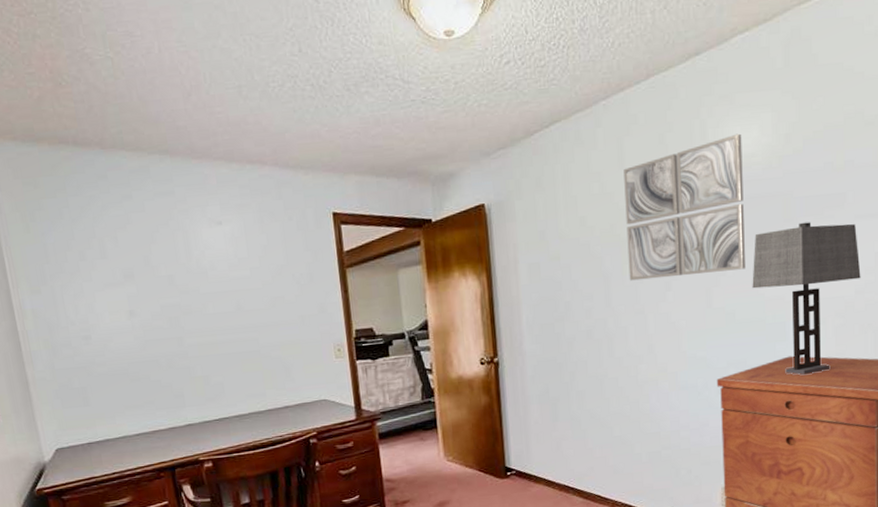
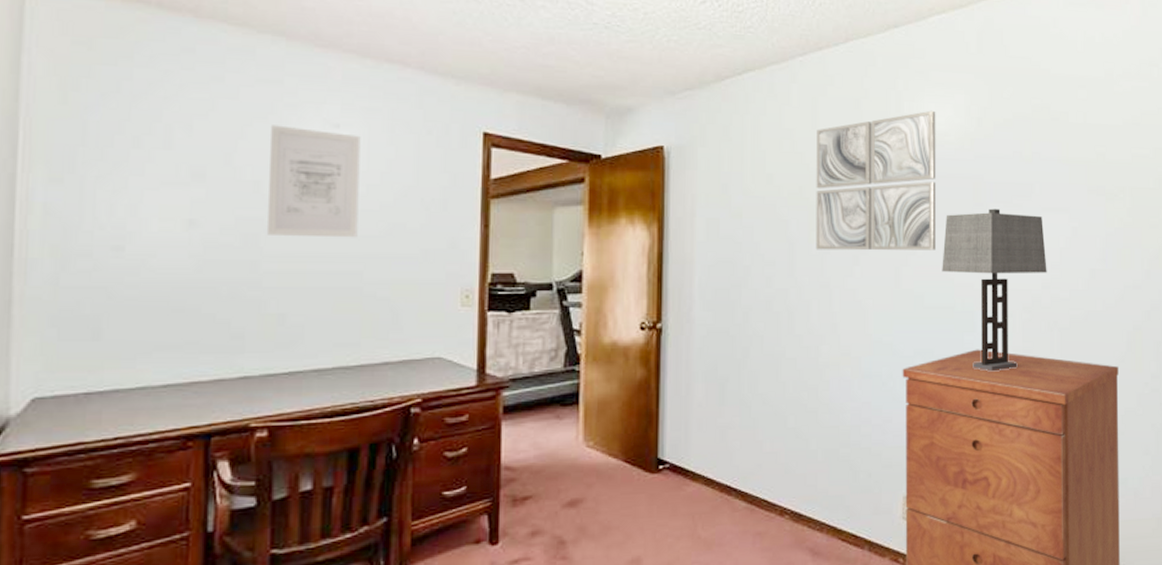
wall art: none [172,228,250,317] -> present [268,125,361,238]

